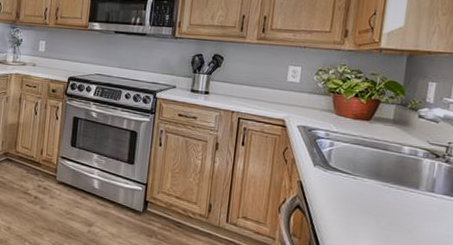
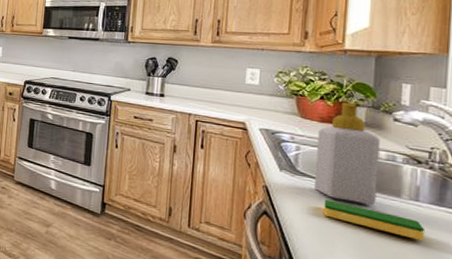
soap bottle: none [344,99,405,197] -> present [314,102,380,205]
dish sponge: none [350,193,437,228] -> present [323,199,425,241]

